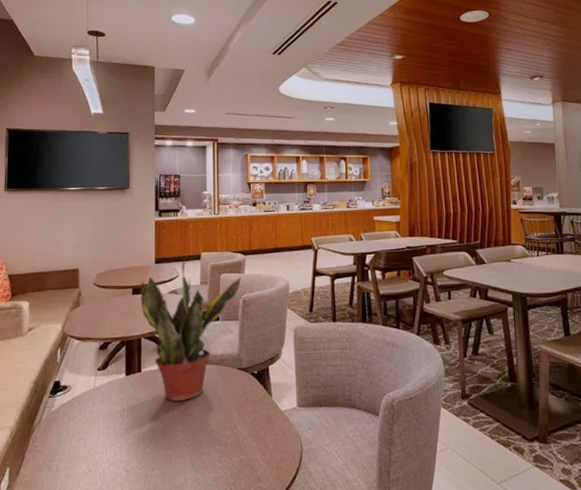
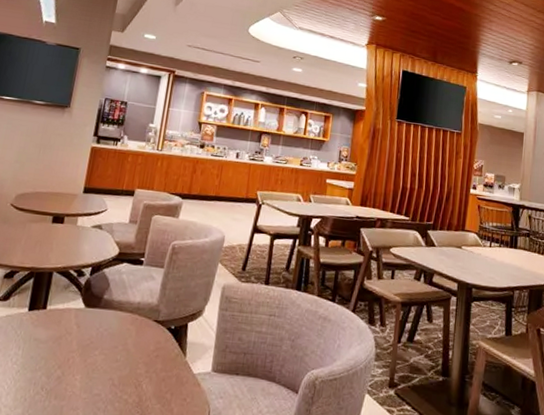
potted plant: present [140,259,242,401] -> none [59,193,176,348]

